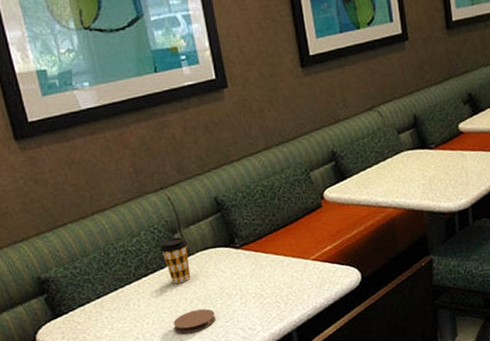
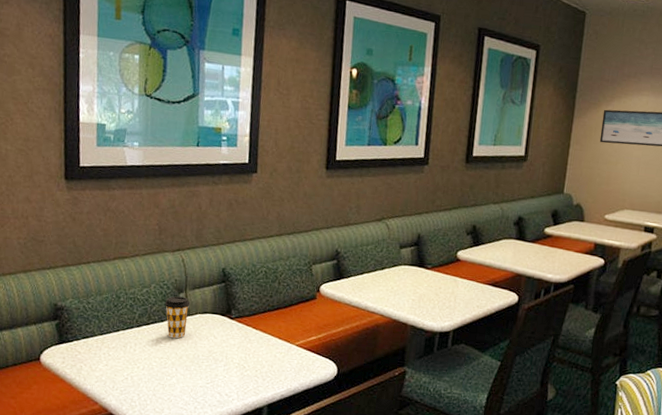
coaster: present [173,308,216,334] -> none [159,365,199,386]

